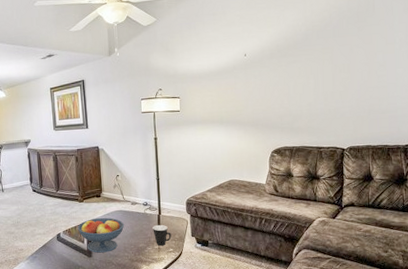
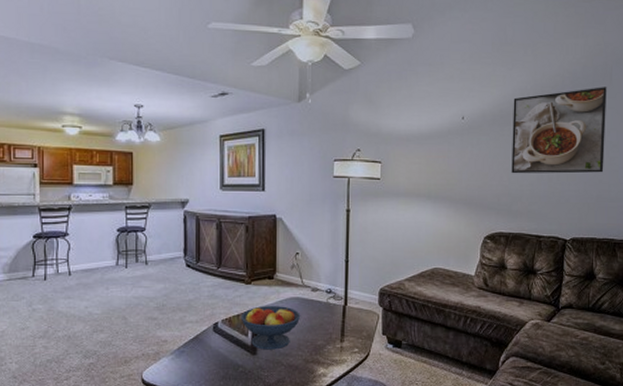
mug: present [153,224,172,246] -> none [335,318,358,345]
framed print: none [288,16,374,97] -> present [511,87,607,174]

